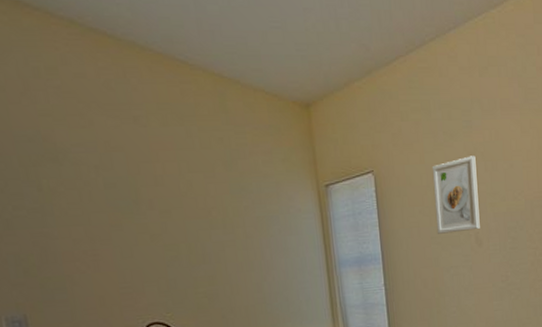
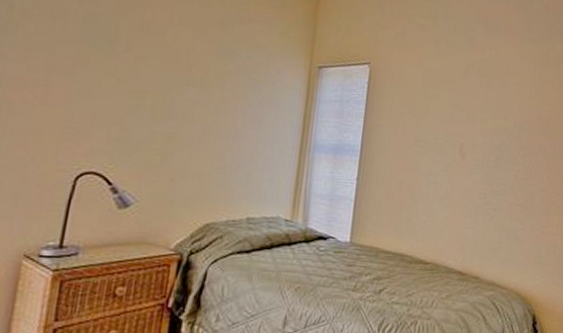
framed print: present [432,156,480,234] -> none [421,69,473,141]

